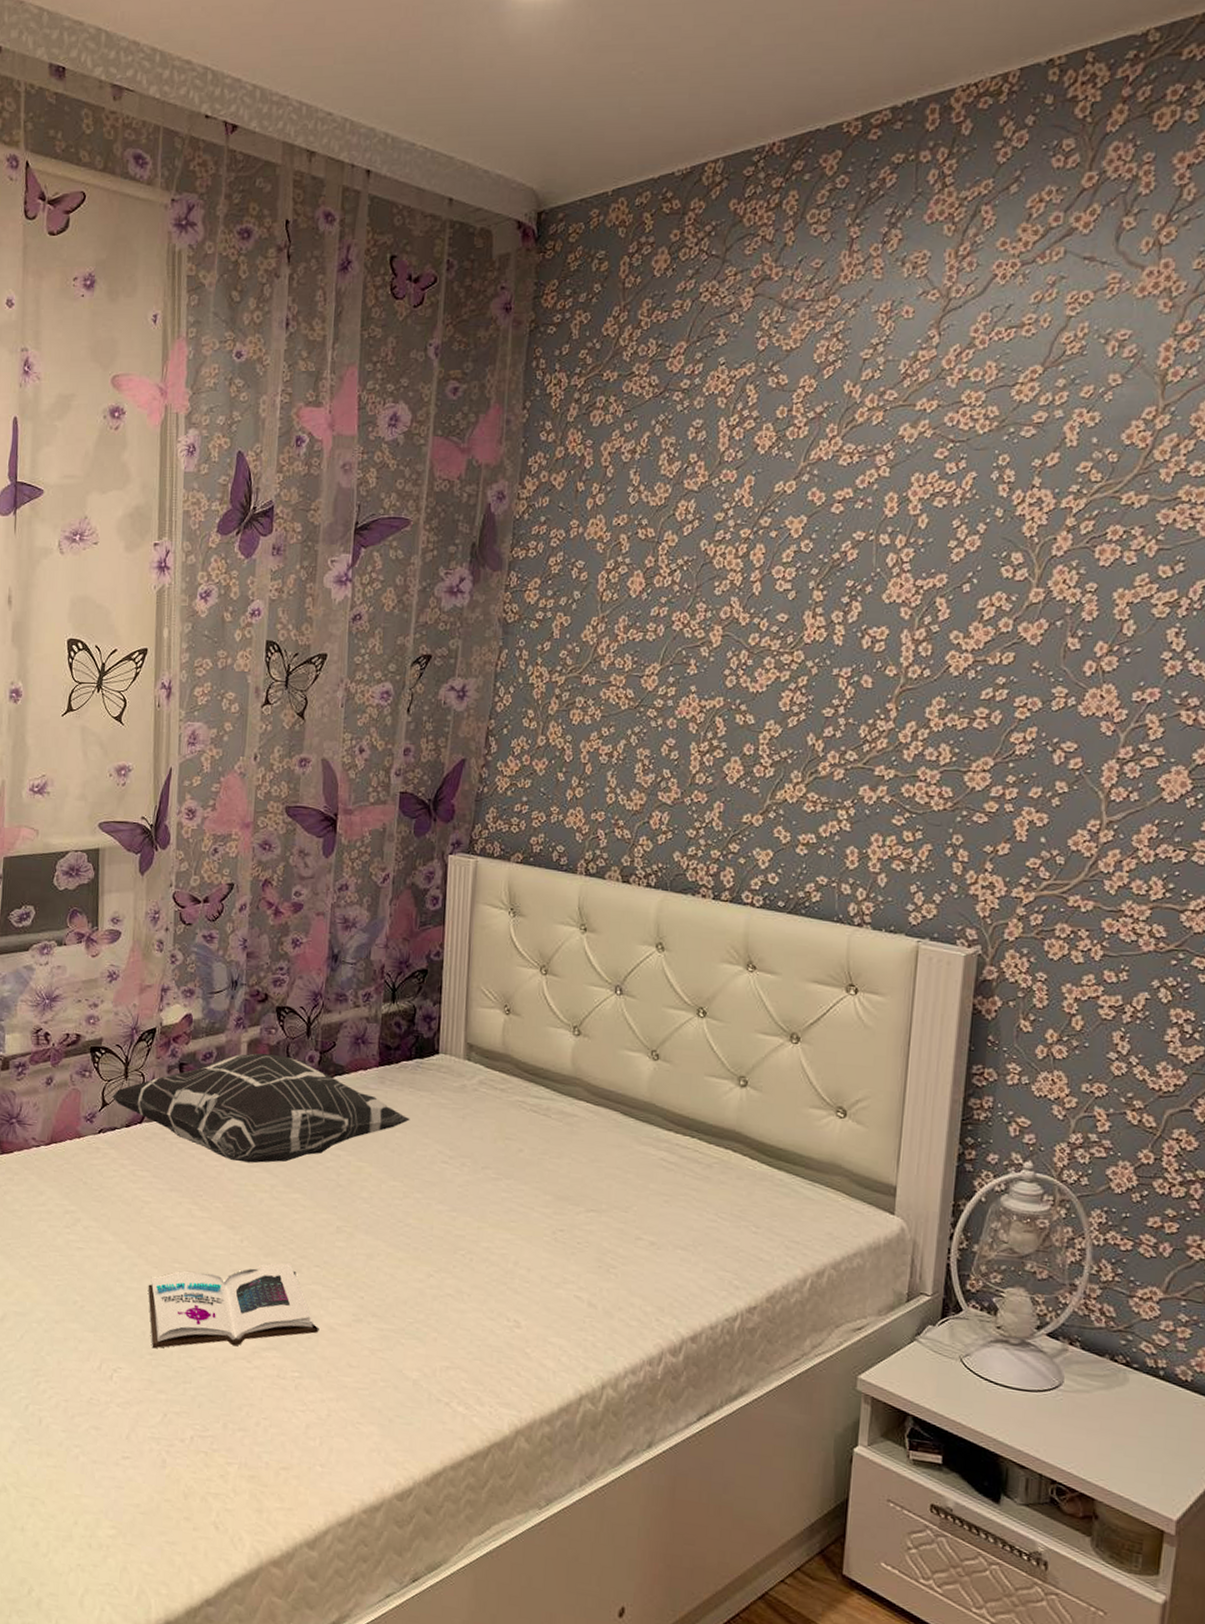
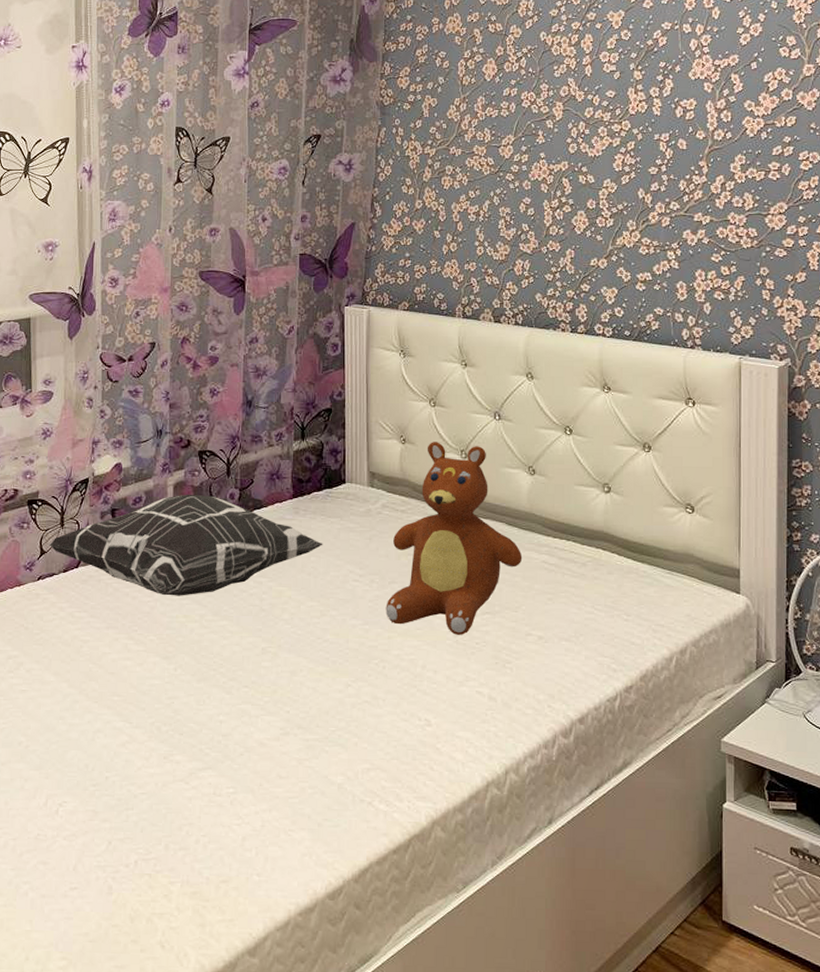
book: present [148,1262,318,1349] -> none [89,686,249,780]
teddy bear: none [476,1014,638,1232] -> present [385,442,523,635]

